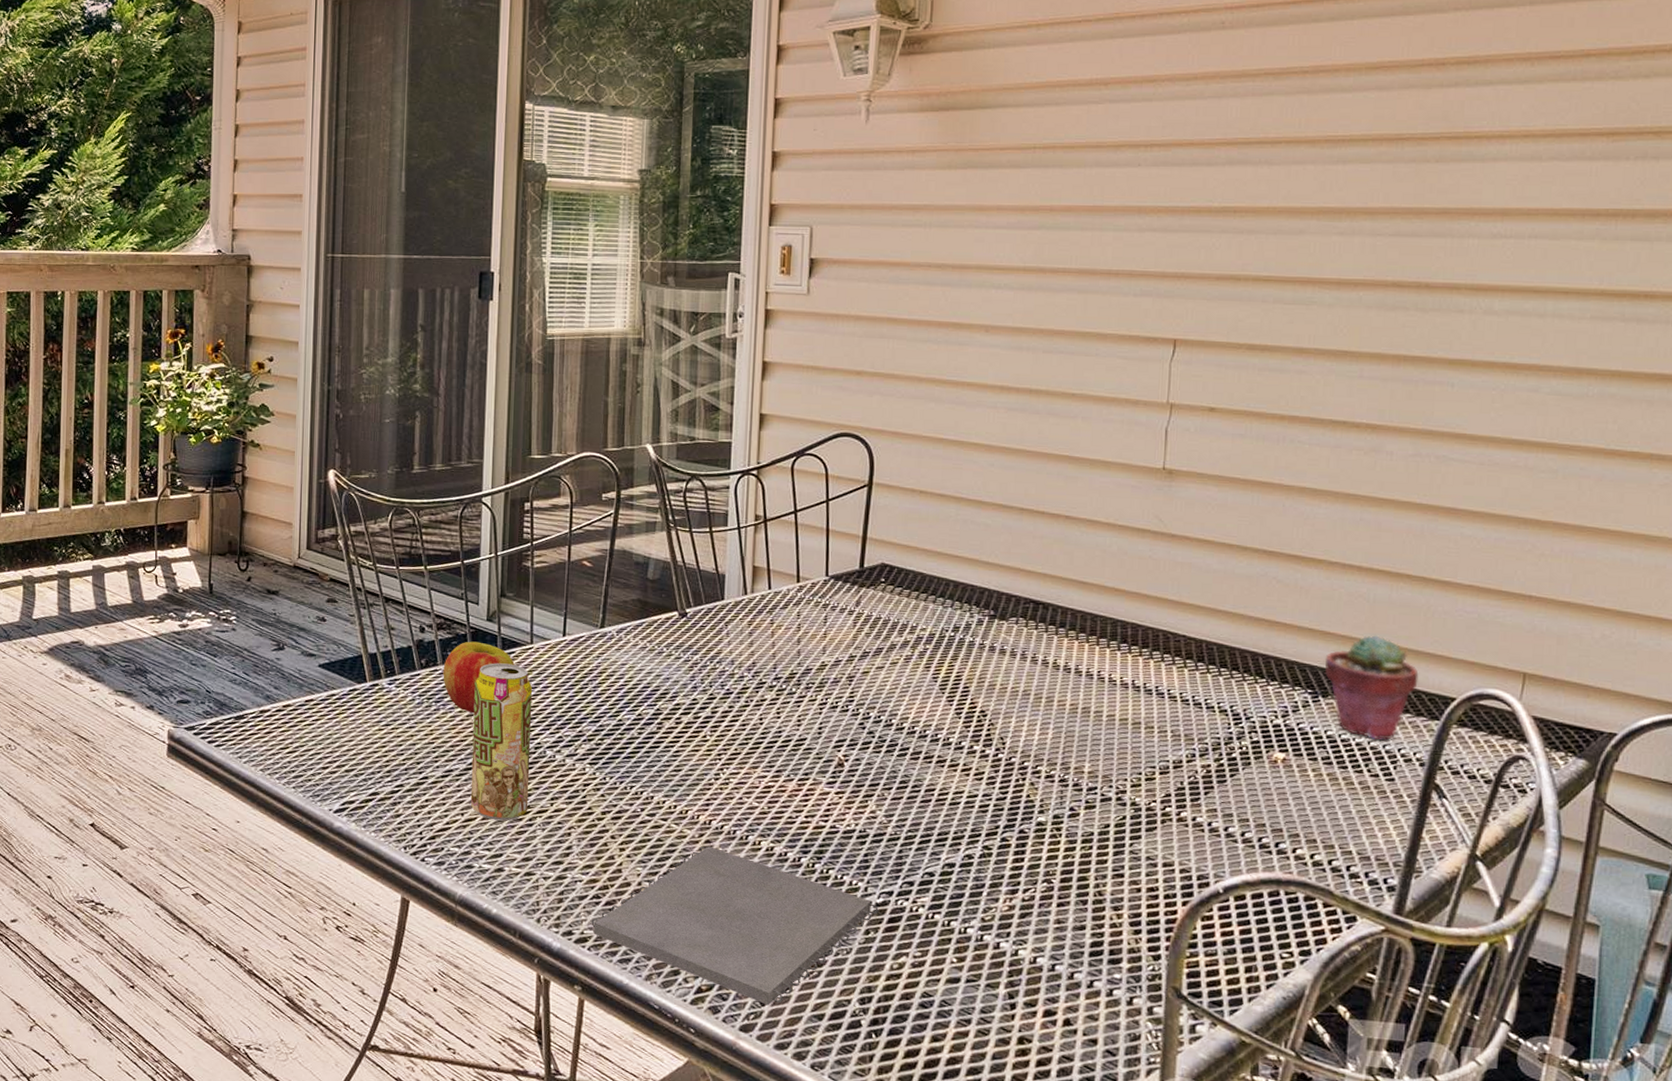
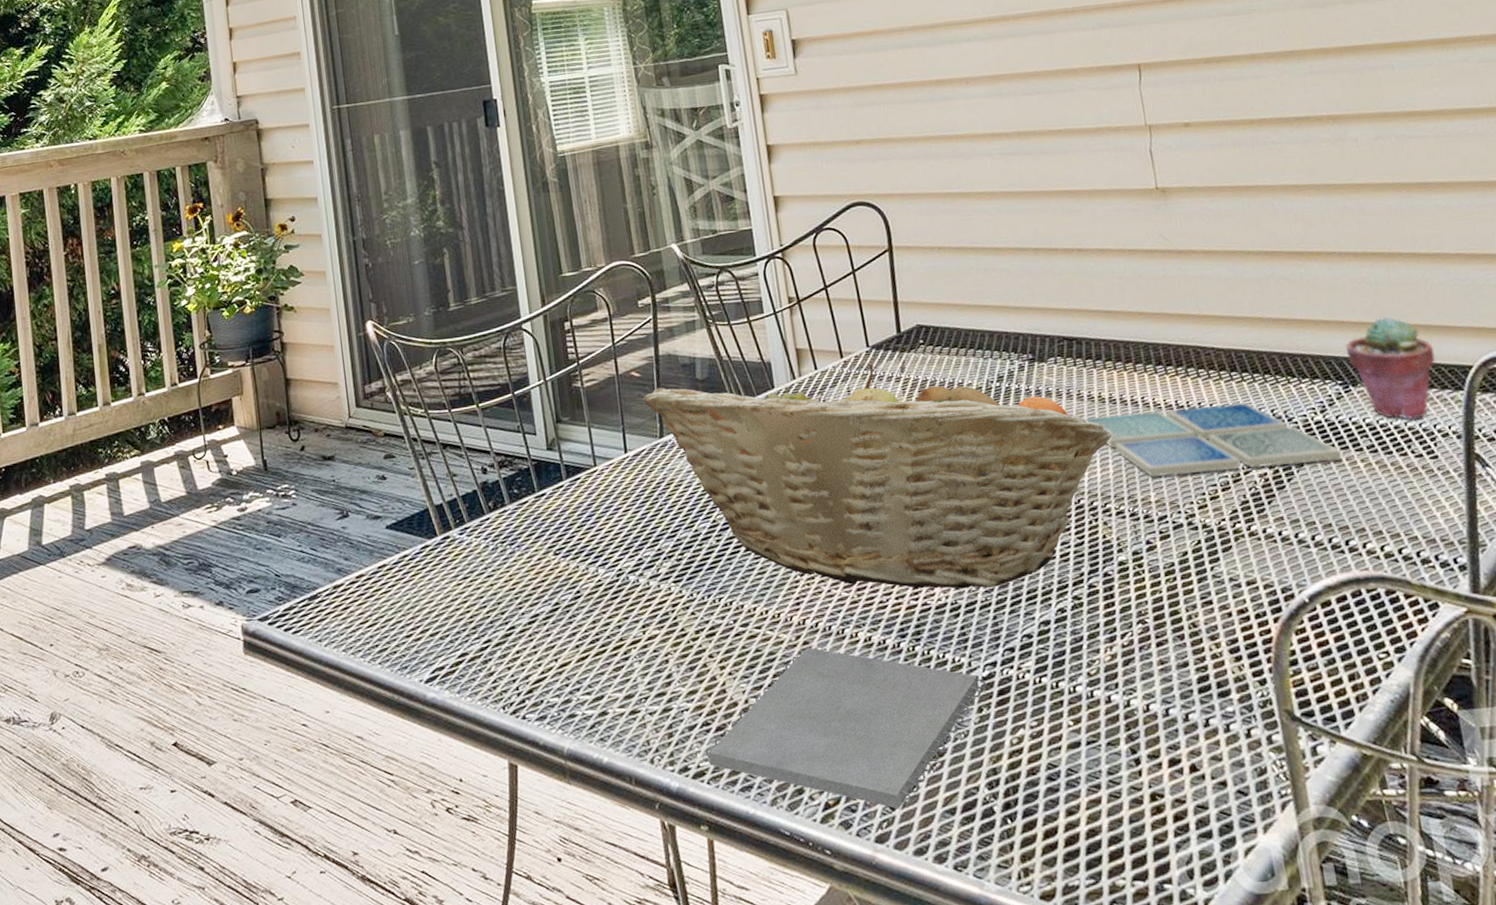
apple: present [443,641,515,713] -> none [511,473,582,550]
beverage can: present [470,663,532,821] -> none [545,491,621,661]
fruit basket: none [590,580,1060,824] -> present [643,363,1113,589]
drink coaster: none [1033,680,1294,766] -> present [1083,403,1343,477]

